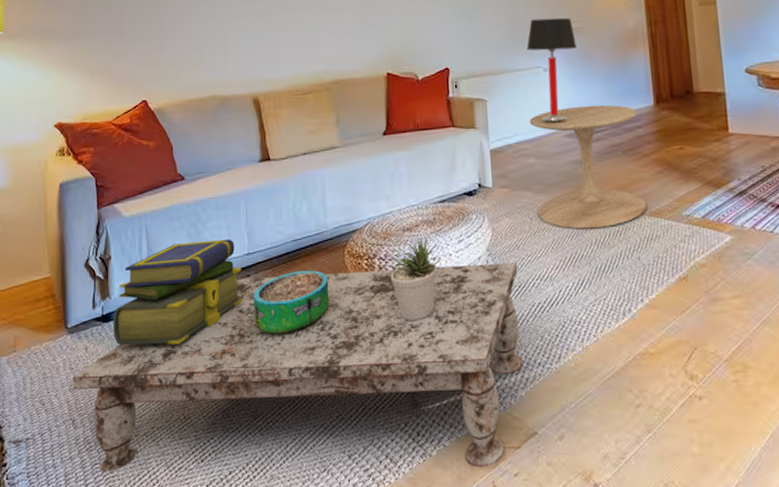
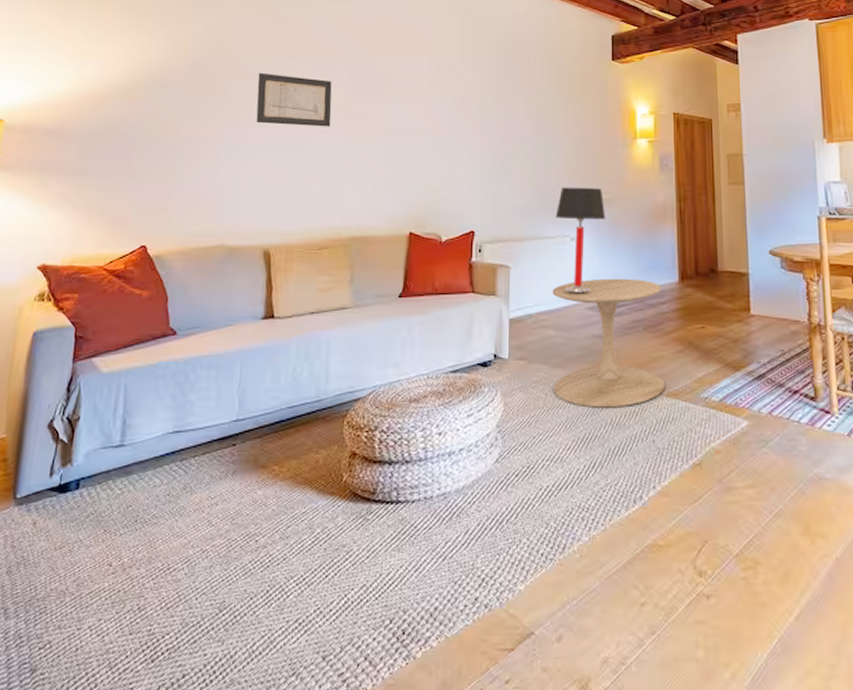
coffee table: present [72,263,523,472] -> none [11,441,528,674]
stack of books: present [113,239,243,346] -> none [69,402,228,521]
decorative bowl: present [253,270,330,335] -> none [234,441,323,513]
potted plant: present [390,236,441,322] -> none [390,408,448,503]

